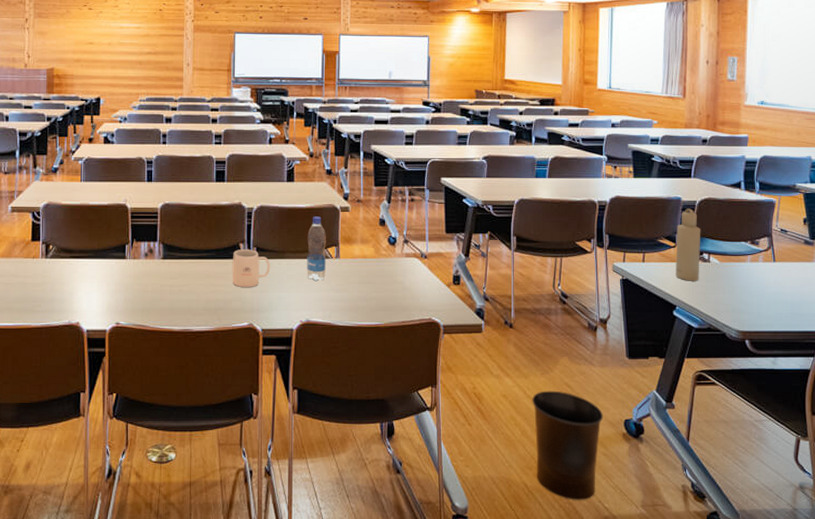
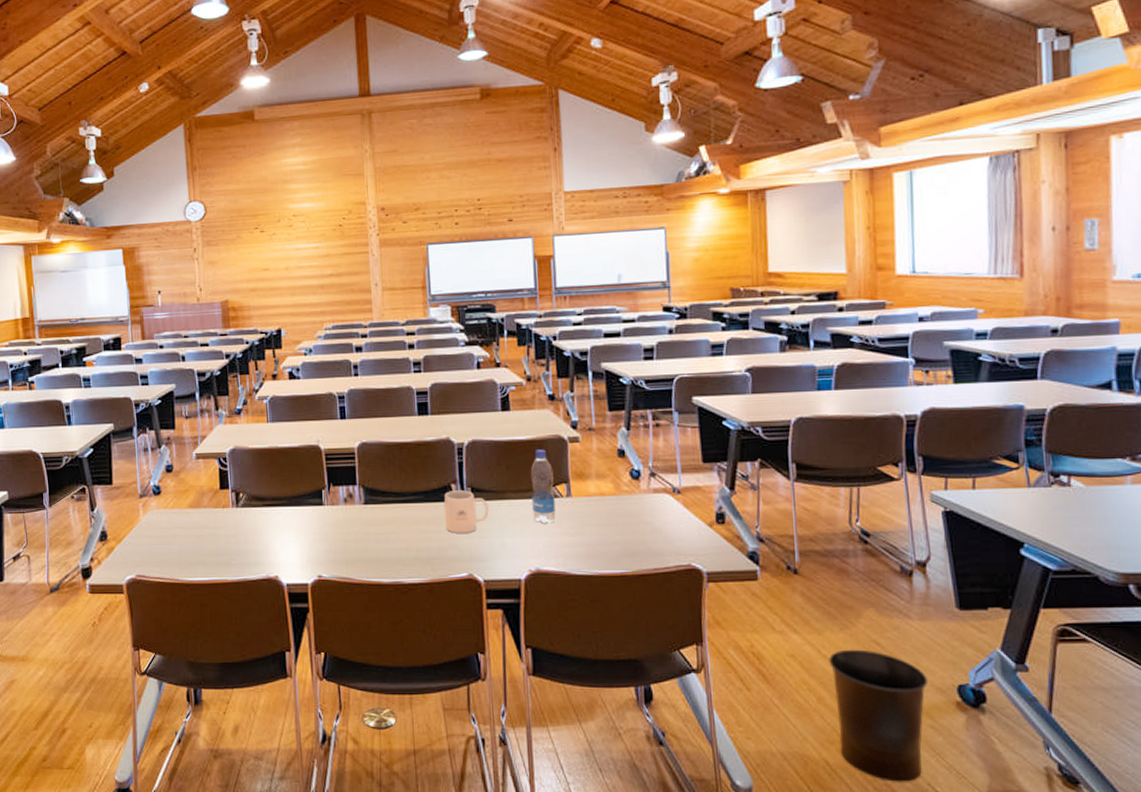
bottle: present [676,208,701,281] -> none [1019,419,1056,511]

